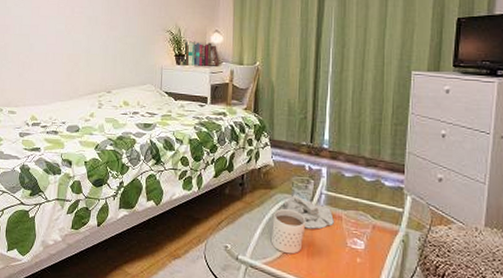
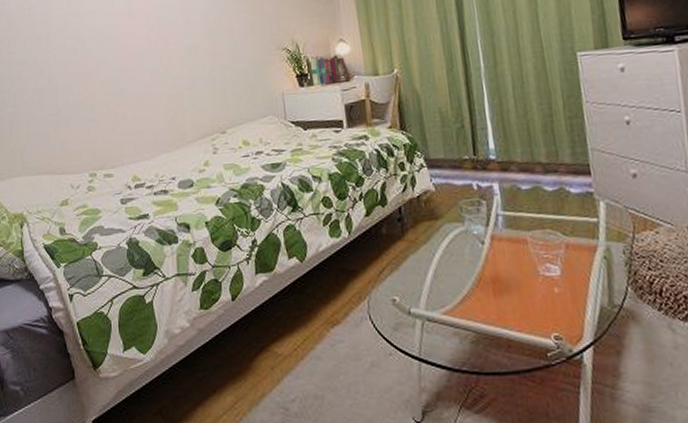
mug: present [270,208,306,254] -> none [445,240,487,297]
tissue: present [283,195,334,229] -> none [454,222,519,261]

